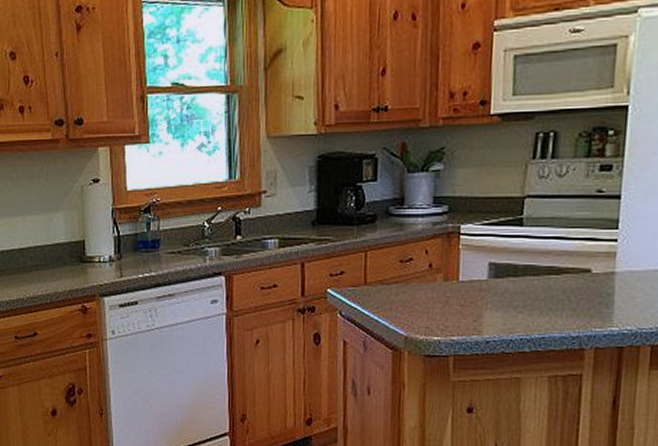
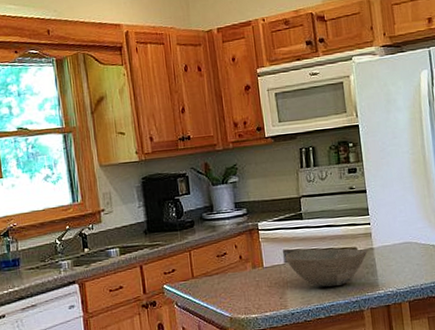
bowl: none [489,263,606,314] -> present [285,247,368,287]

